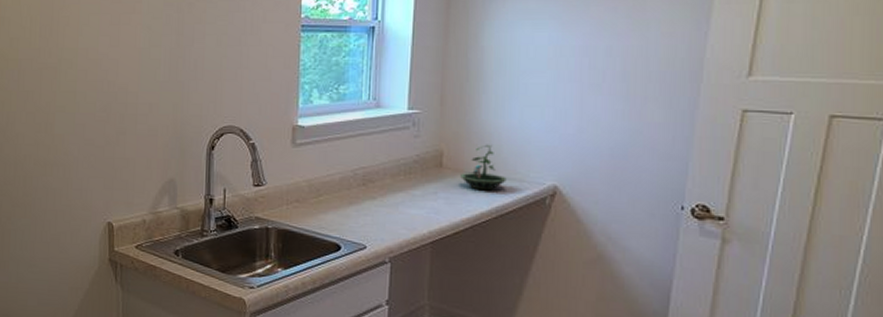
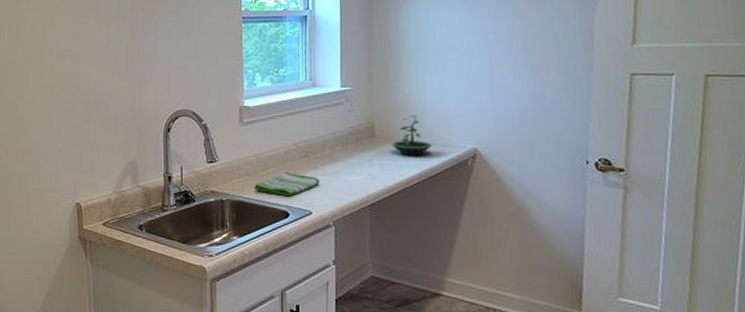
dish towel: none [304,200,377,228] -> present [254,171,319,197]

